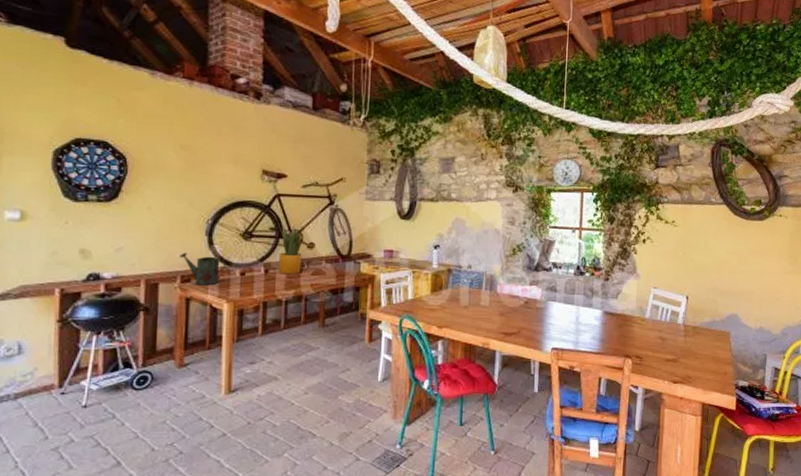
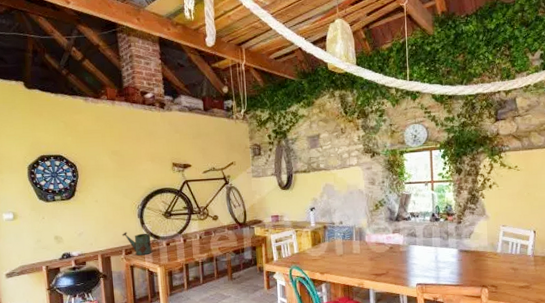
planter: present [278,226,303,275] -> none [191,204,210,242]

